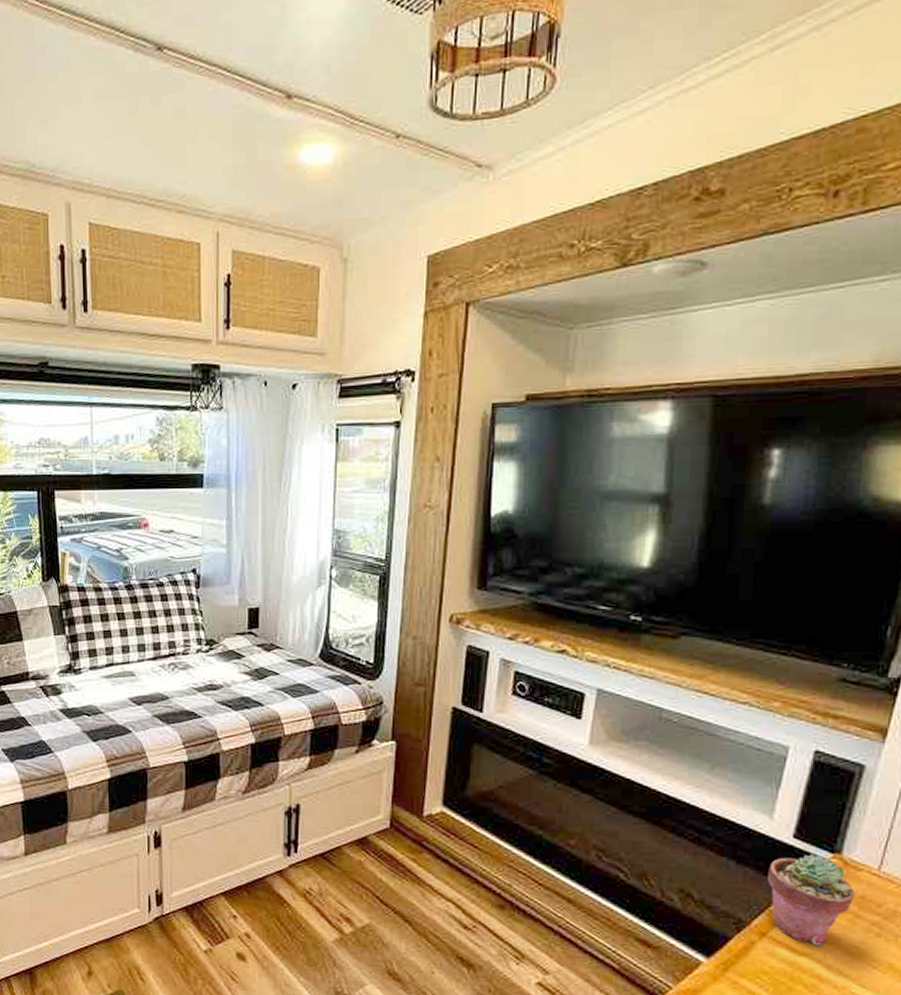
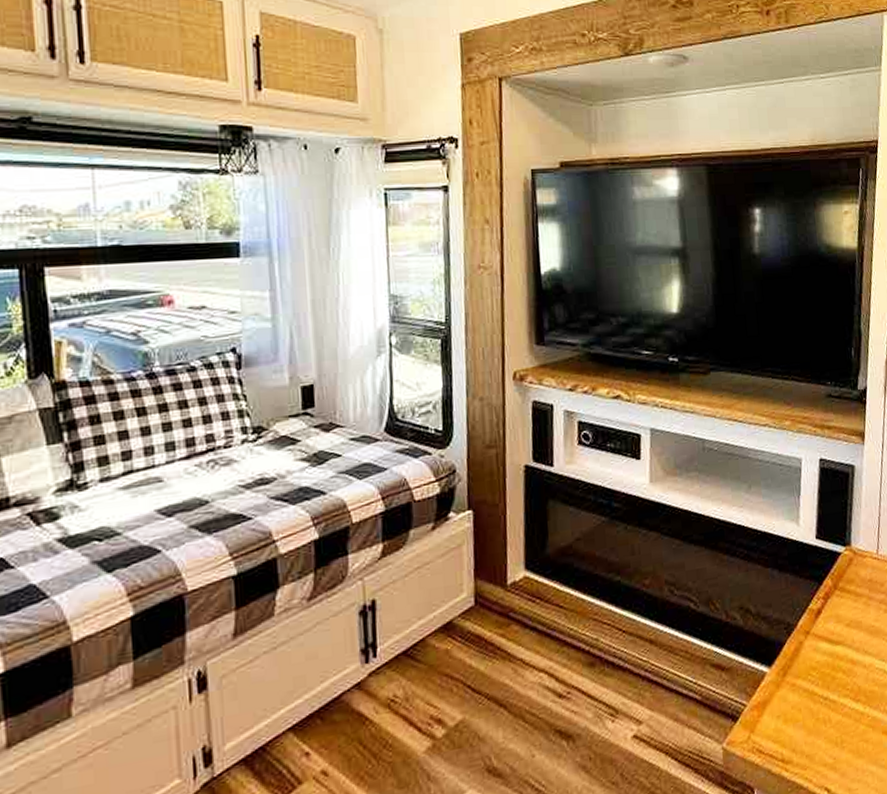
potted succulent: present [768,854,856,946] -> none [802,549,865,633]

